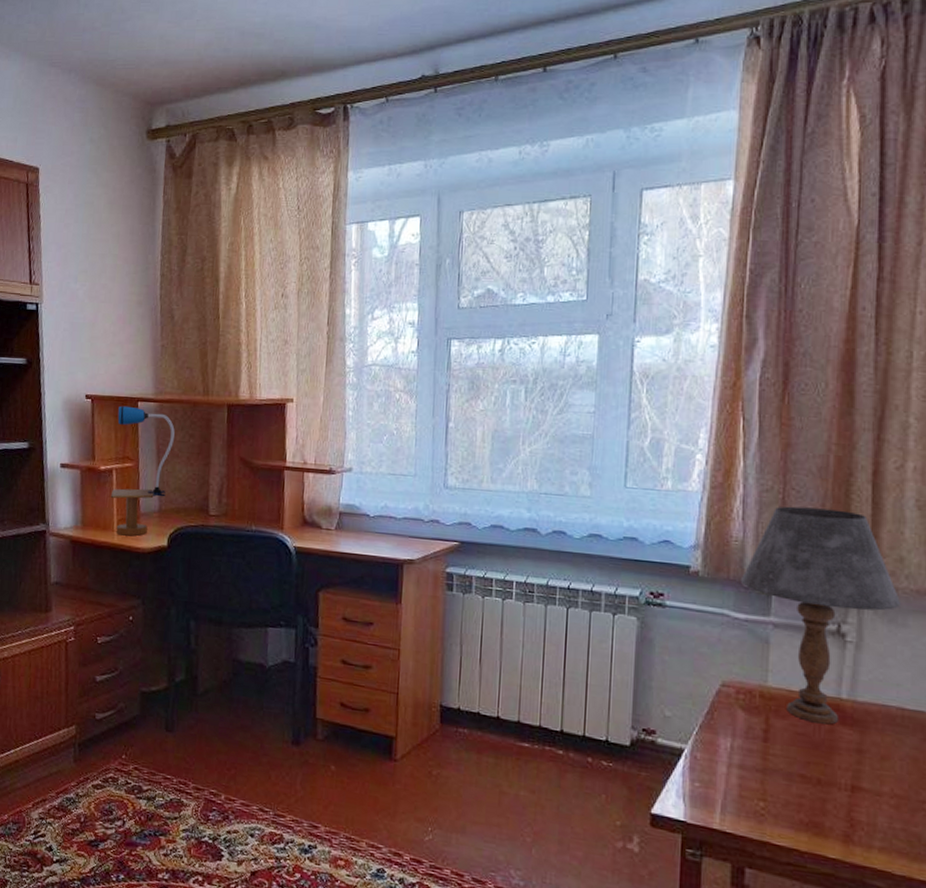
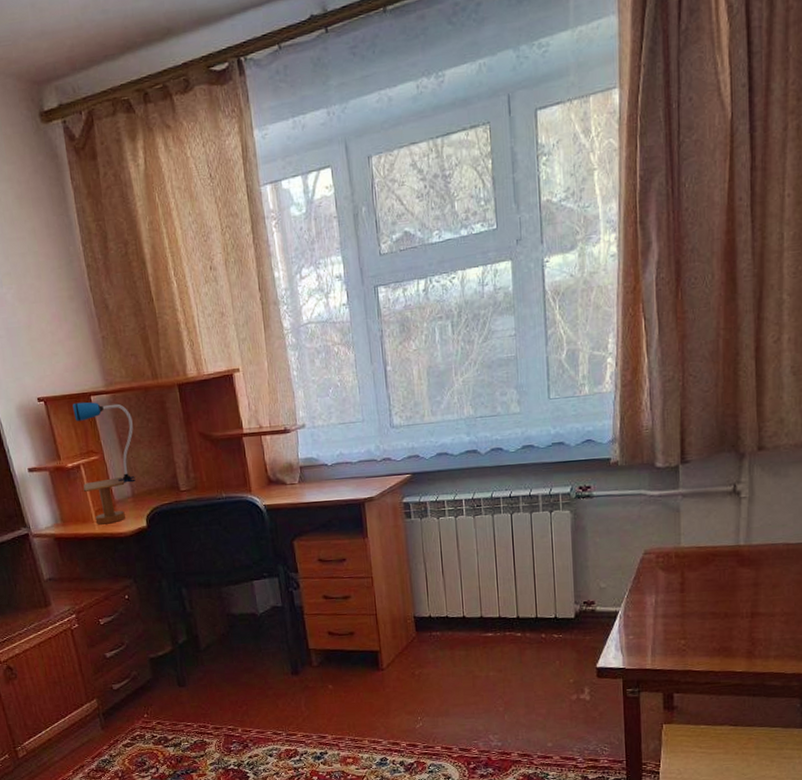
table lamp: present [741,506,902,725] -> none [653,386,784,569]

